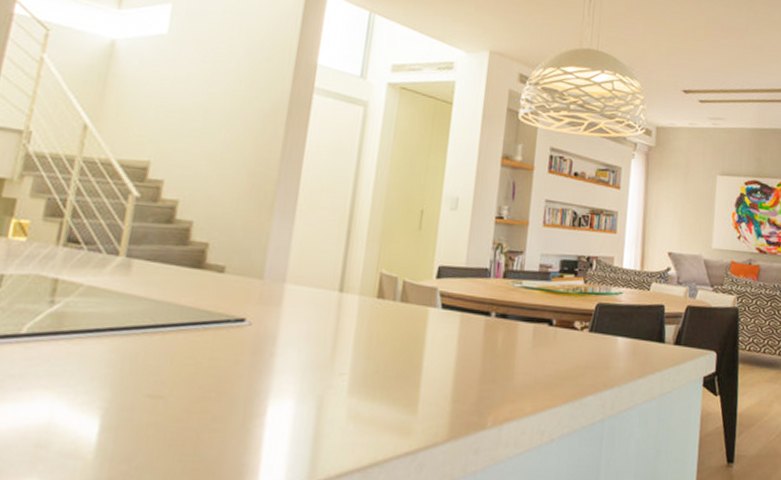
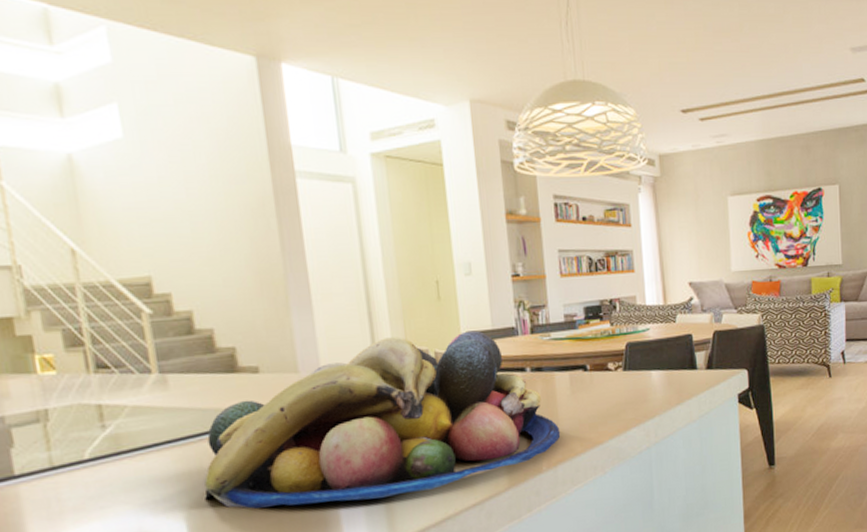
fruit bowl: none [128,258,514,430] -> present [204,330,561,509]

